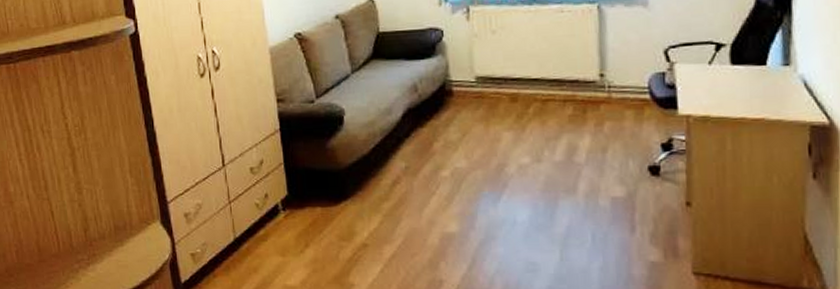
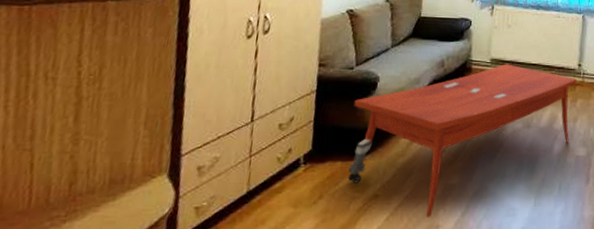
coffee table: none [322,81,600,272] -> present [348,64,577,218]

